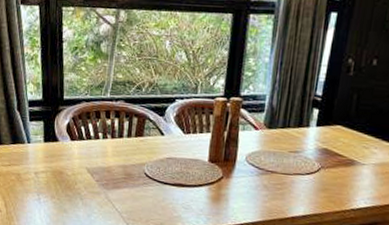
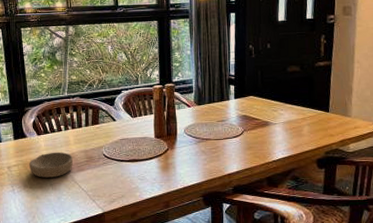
bowl: none [59,162,109,192] -> present [29,152,73,178]

